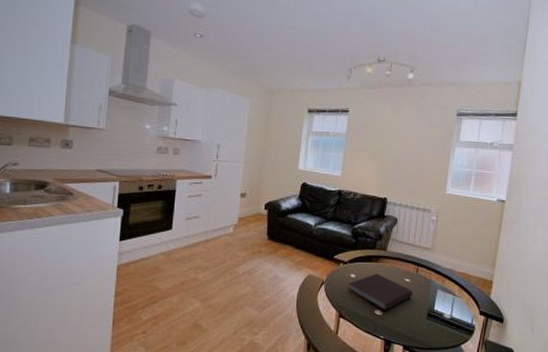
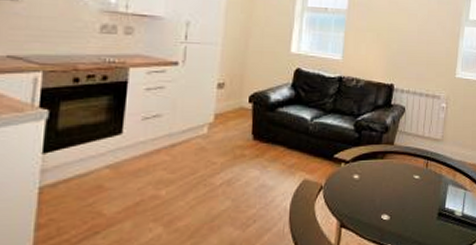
notebook: present [348,274,413,311] -> none [350,172,423,215]

